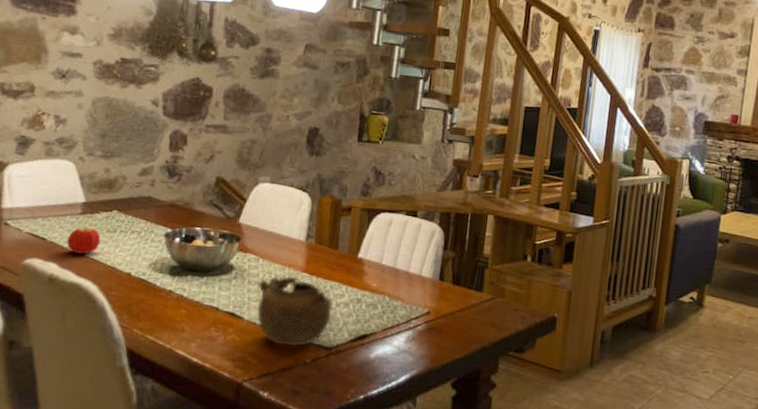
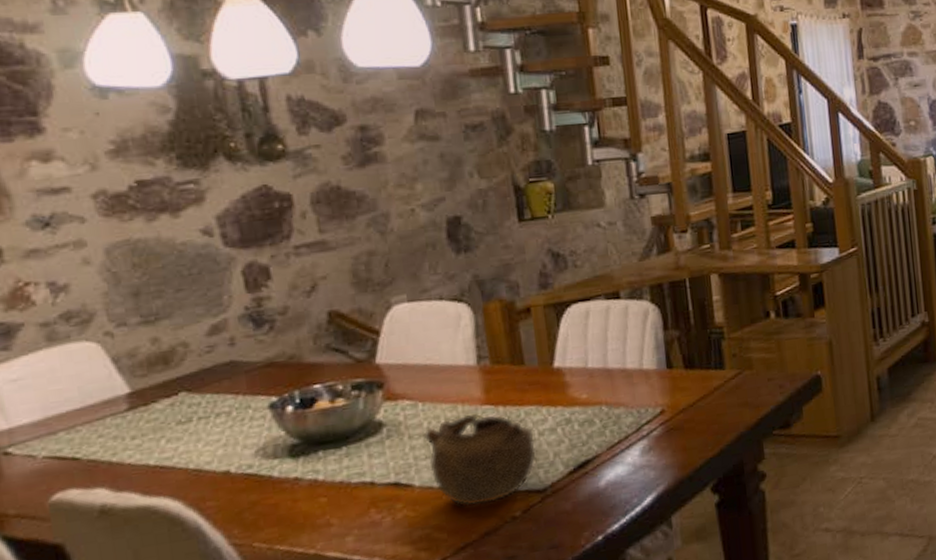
fruit: present [66,225,101,254] -> none [114,424,171,466]

